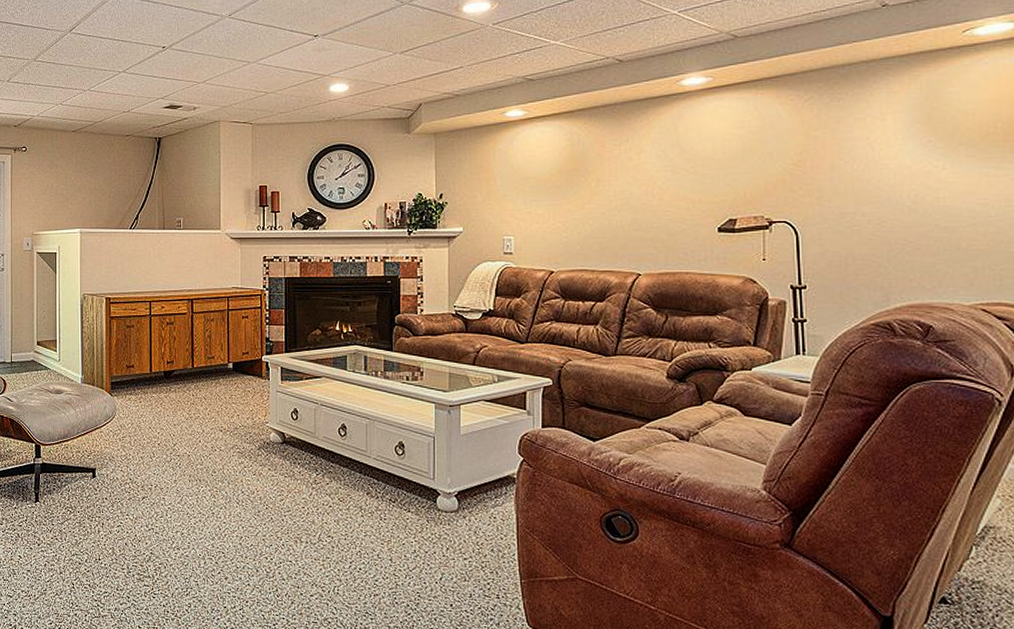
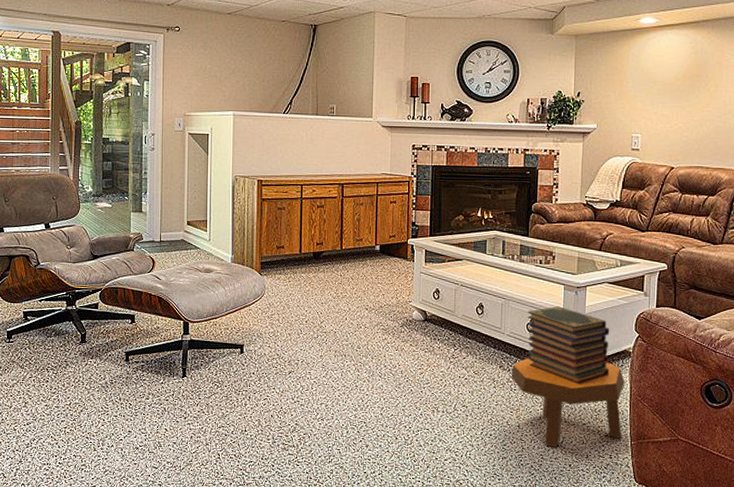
footstool: none [379,484,510,585] -> present [511,358,625,447]
book stack: none [395,427,492,515] -> present [527,306,610,385]

